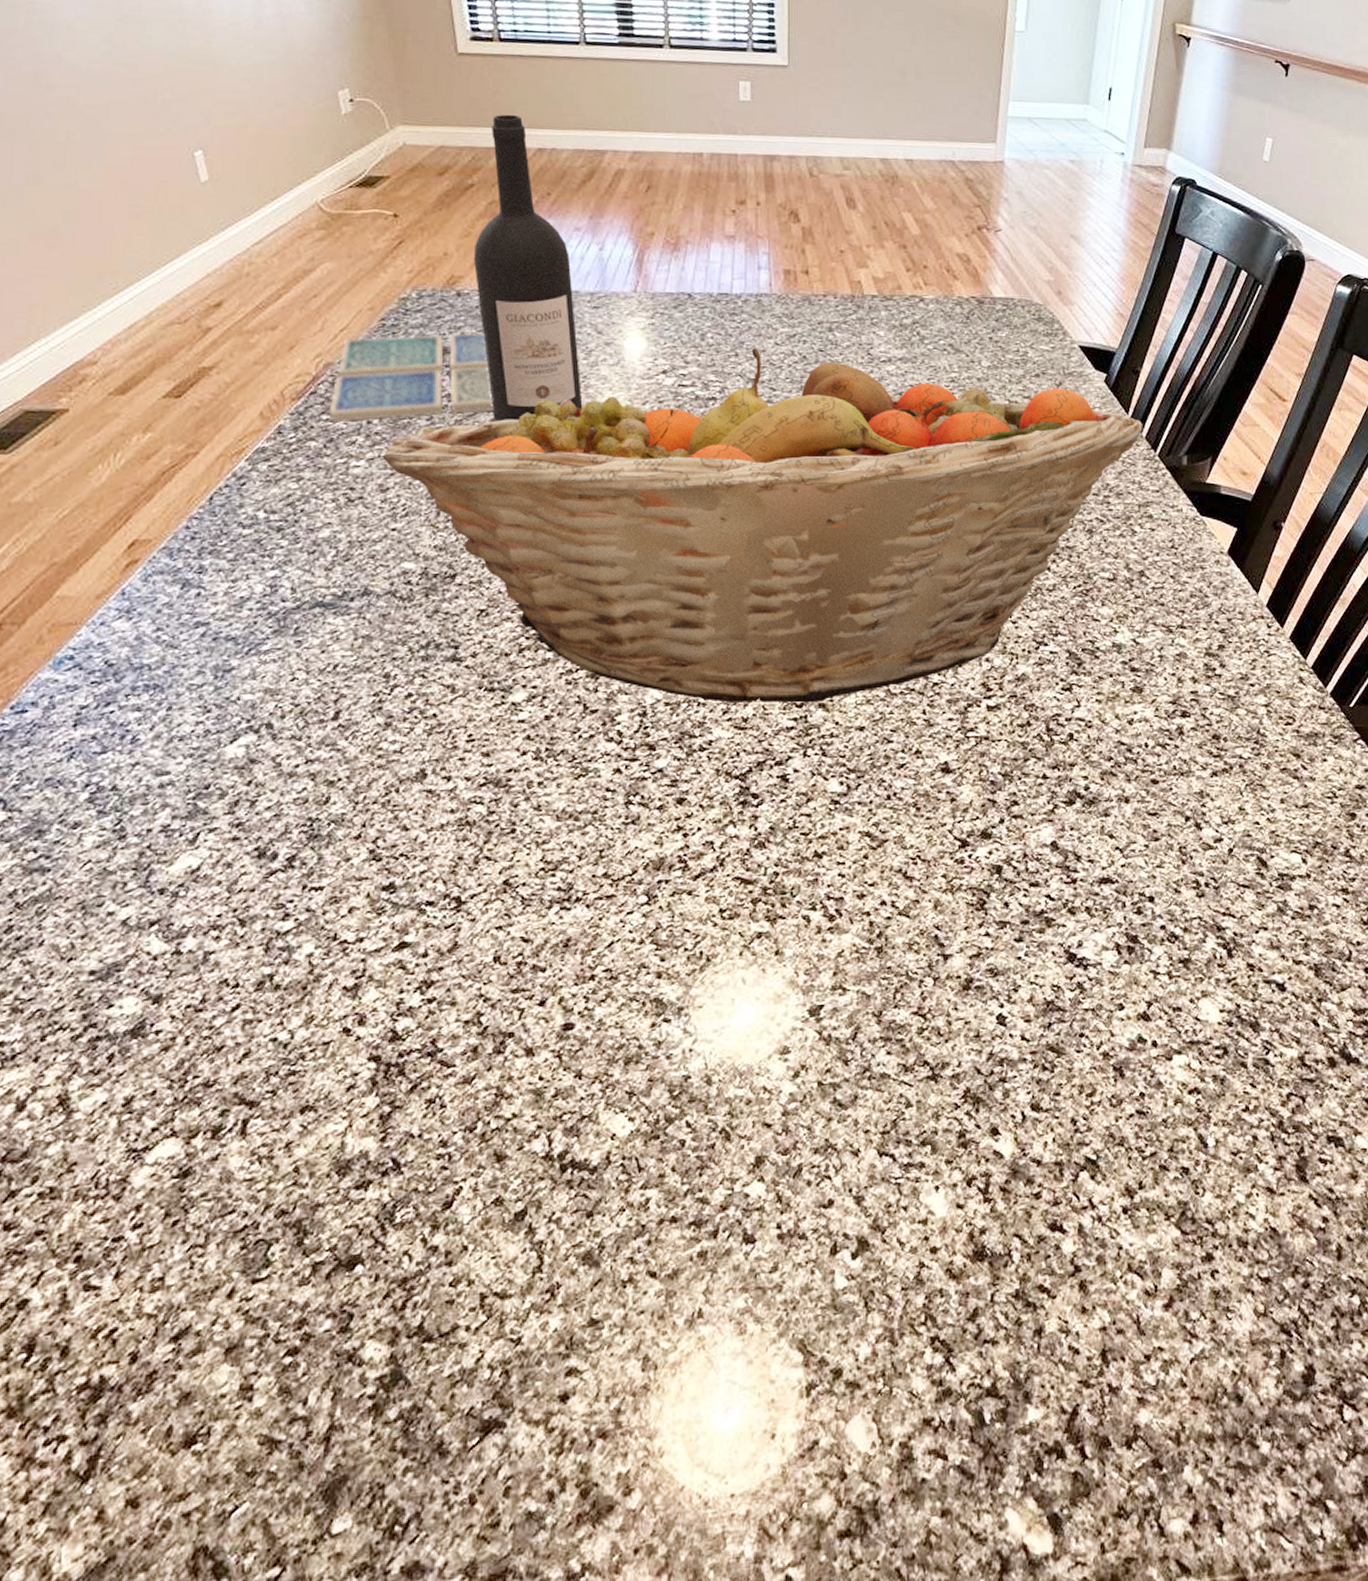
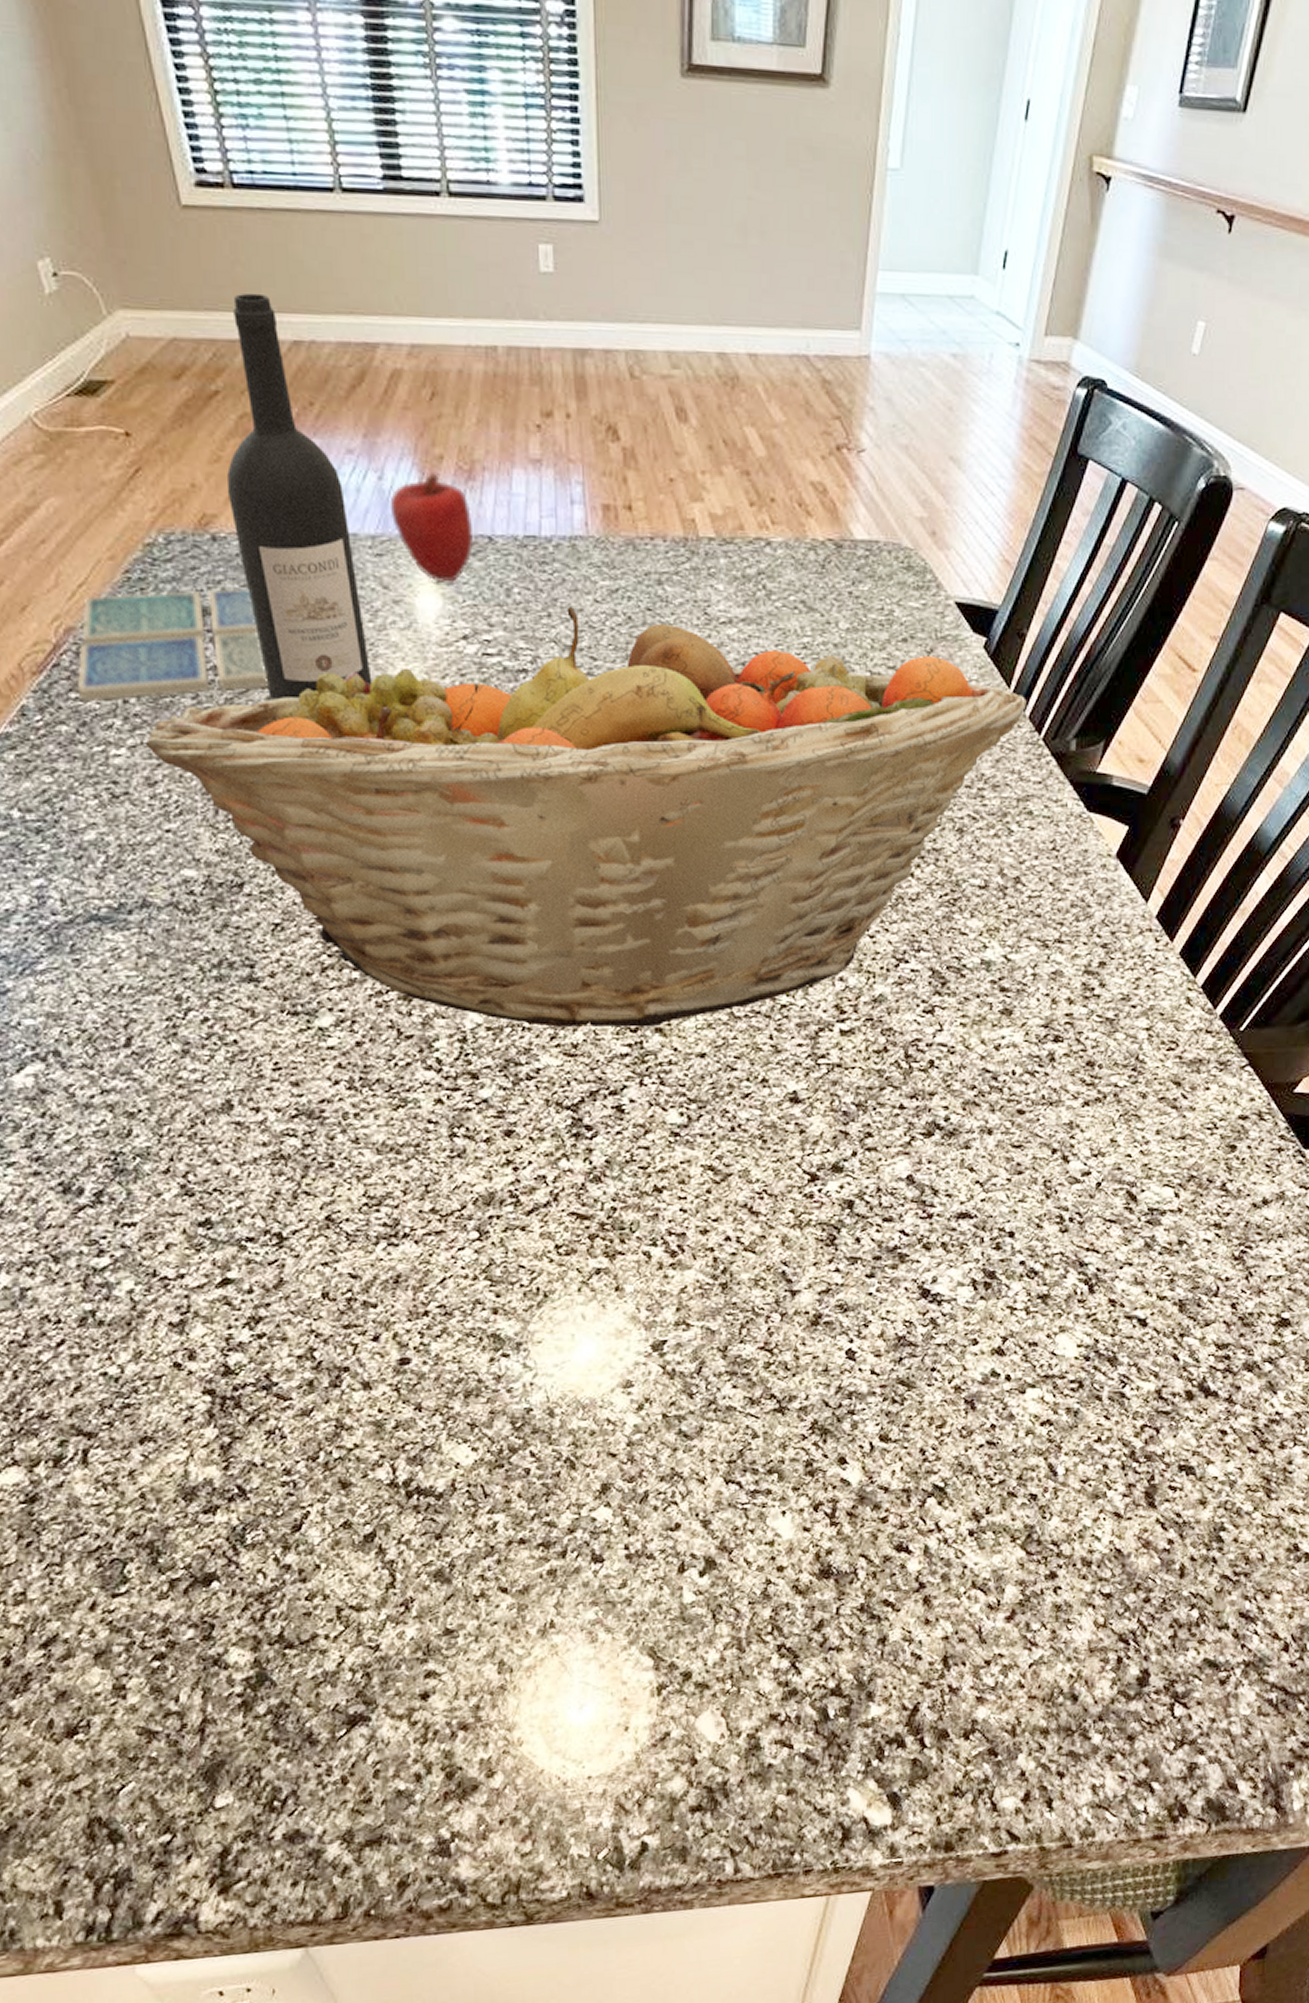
apple: none [607,246,676,329] -> present [389,473,474,583]

